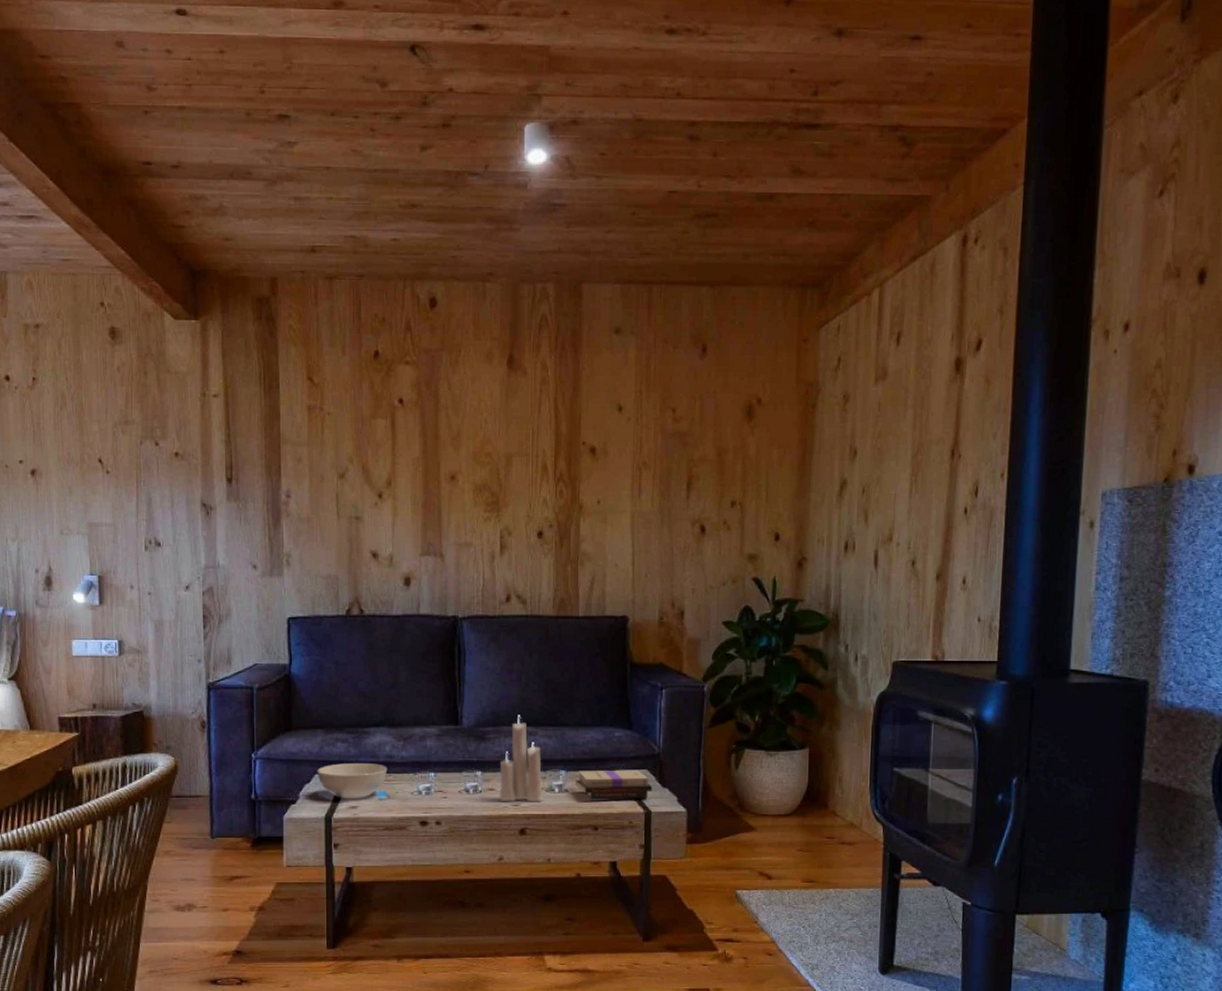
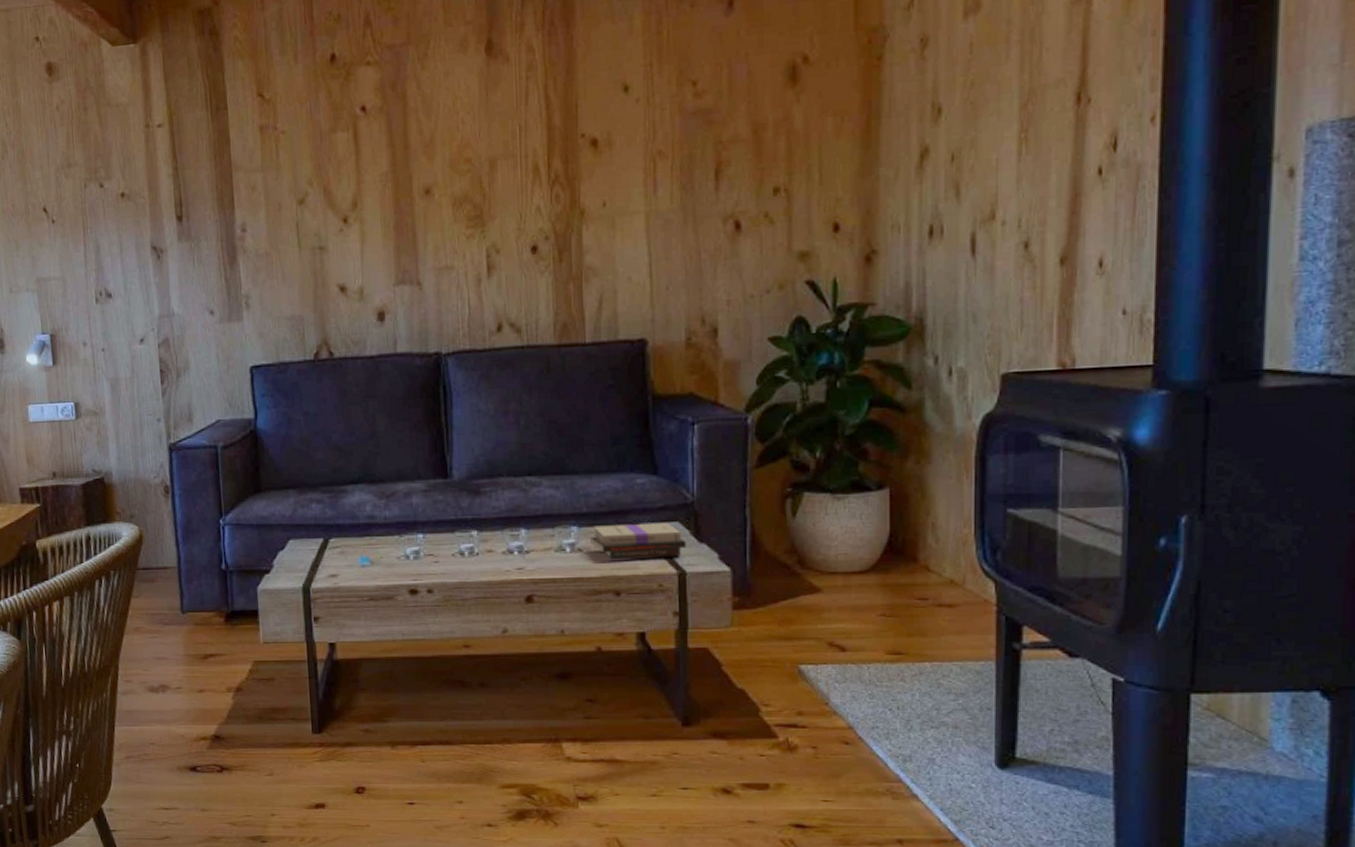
bowl: present [317,763,388,798] -> none [291,525,370,566]
candle: present [499,715,544,802] -> none [499,463,553,565]

